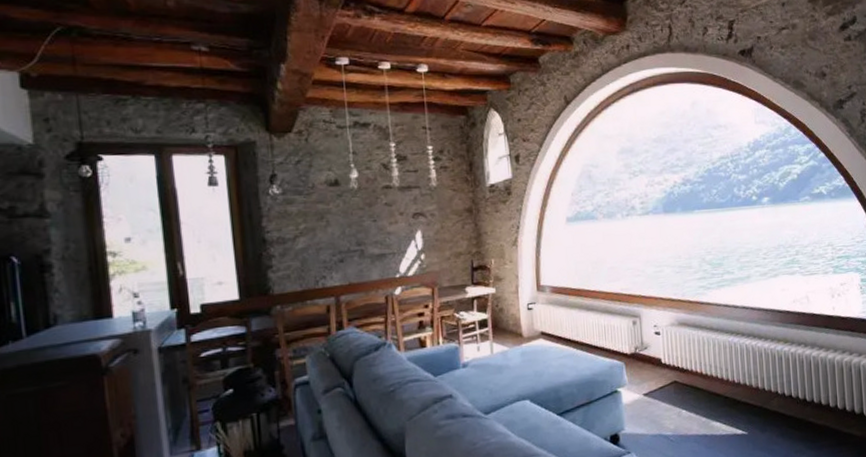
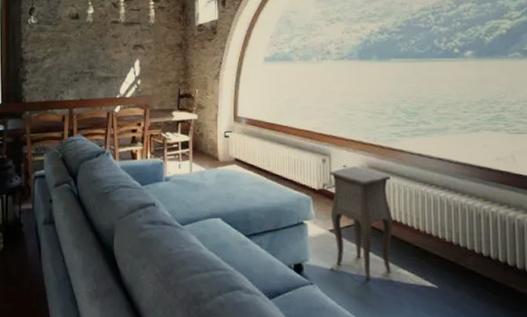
side table: none [641,324,705,438] -> present [329,166,393,280]

